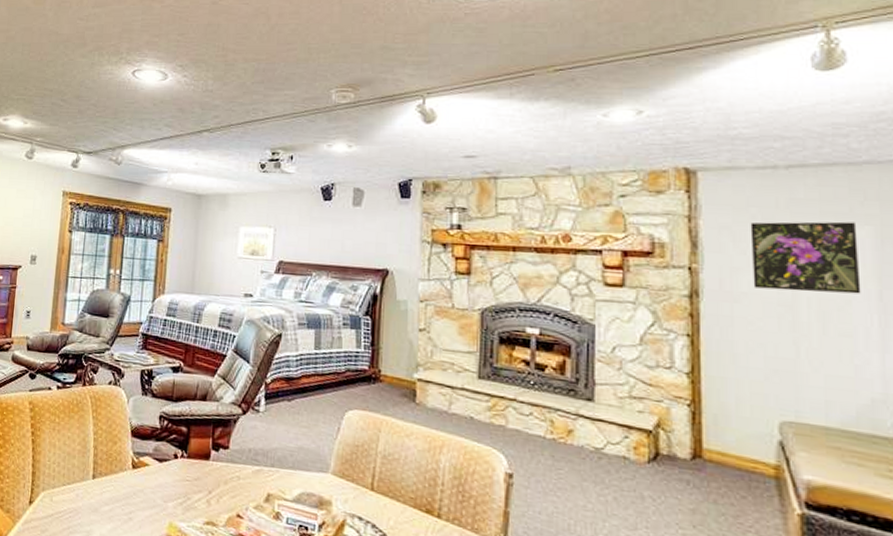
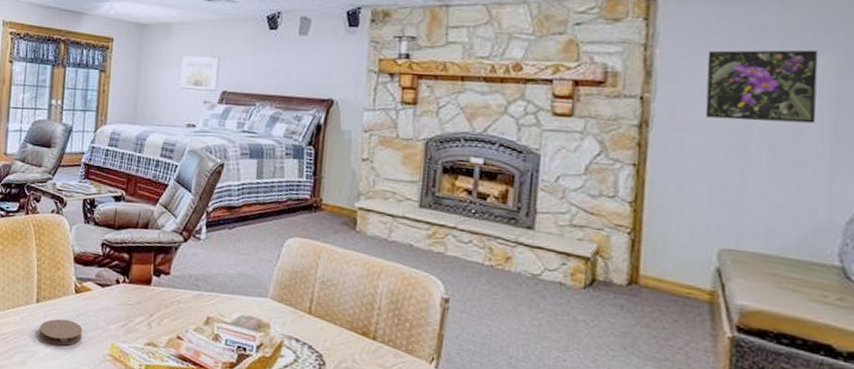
coaster: none [95,495,140,525] -> present [39,318,83,346]

